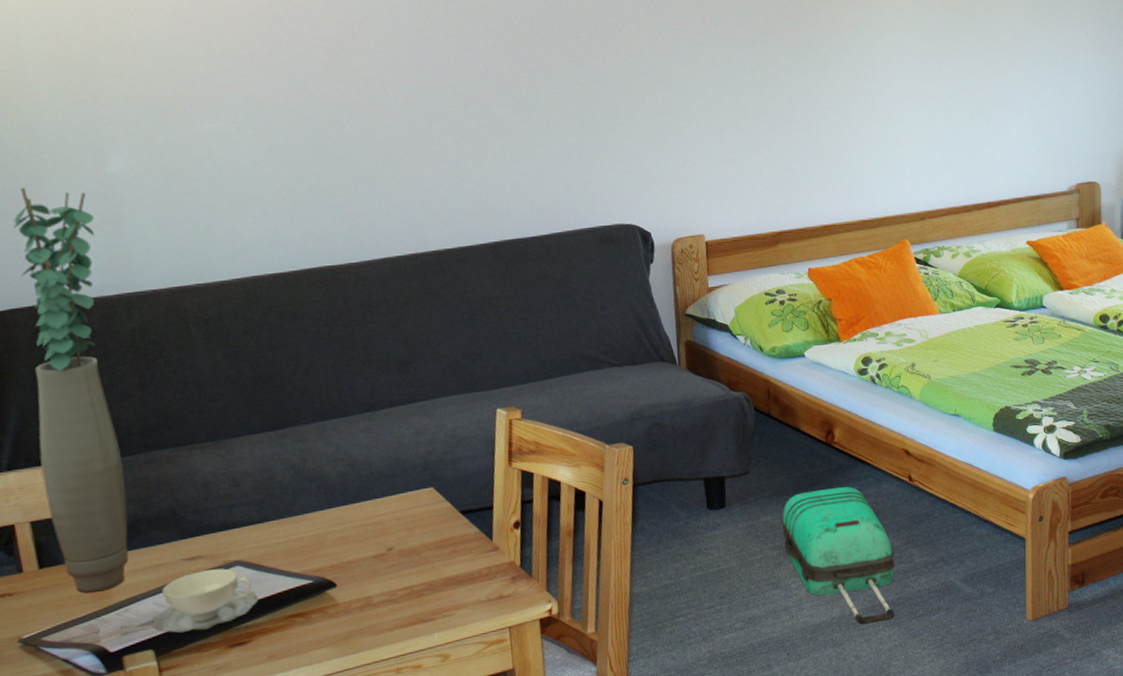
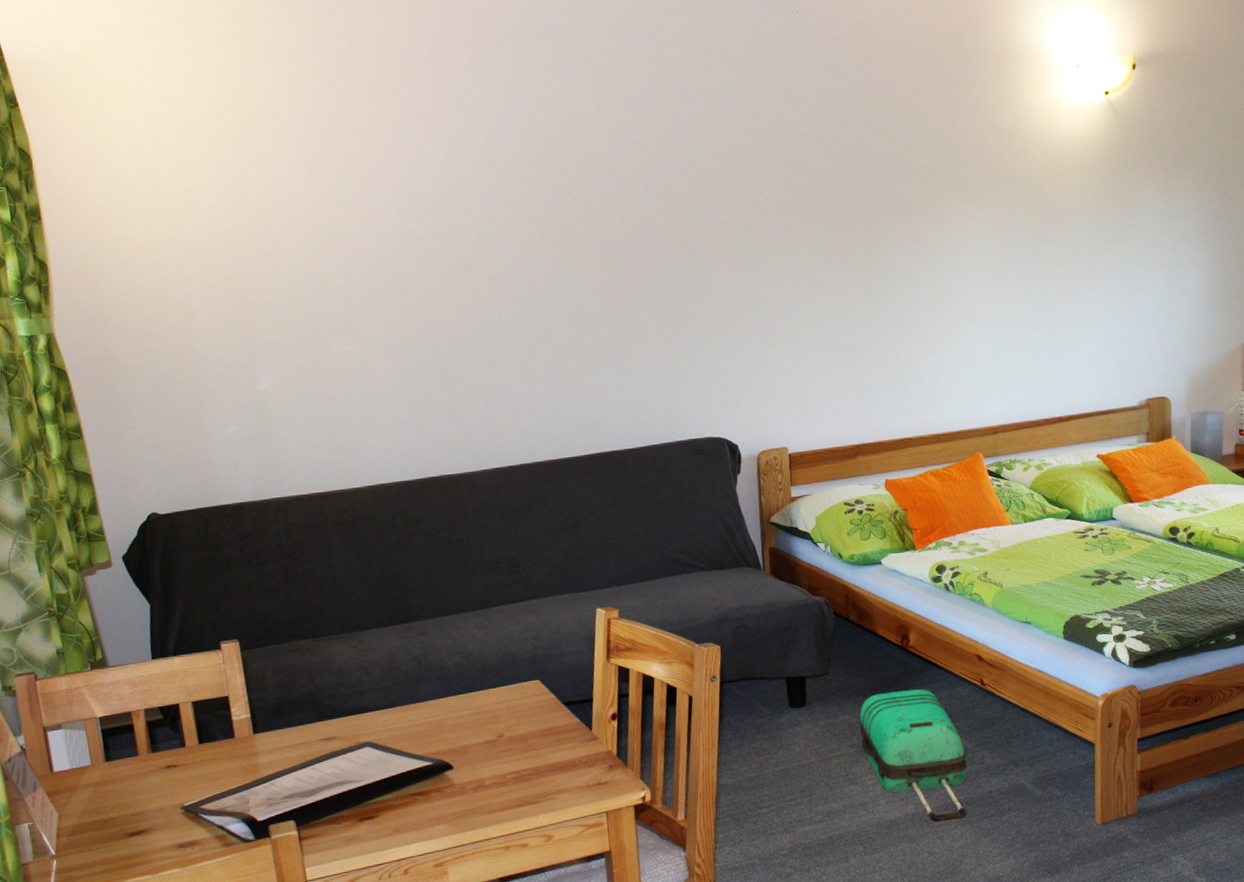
vase: present [13,187,129,593] -> none [180,403,275,767]
teacup: present [151,568,259,634] -> none [293,749,385,807]

